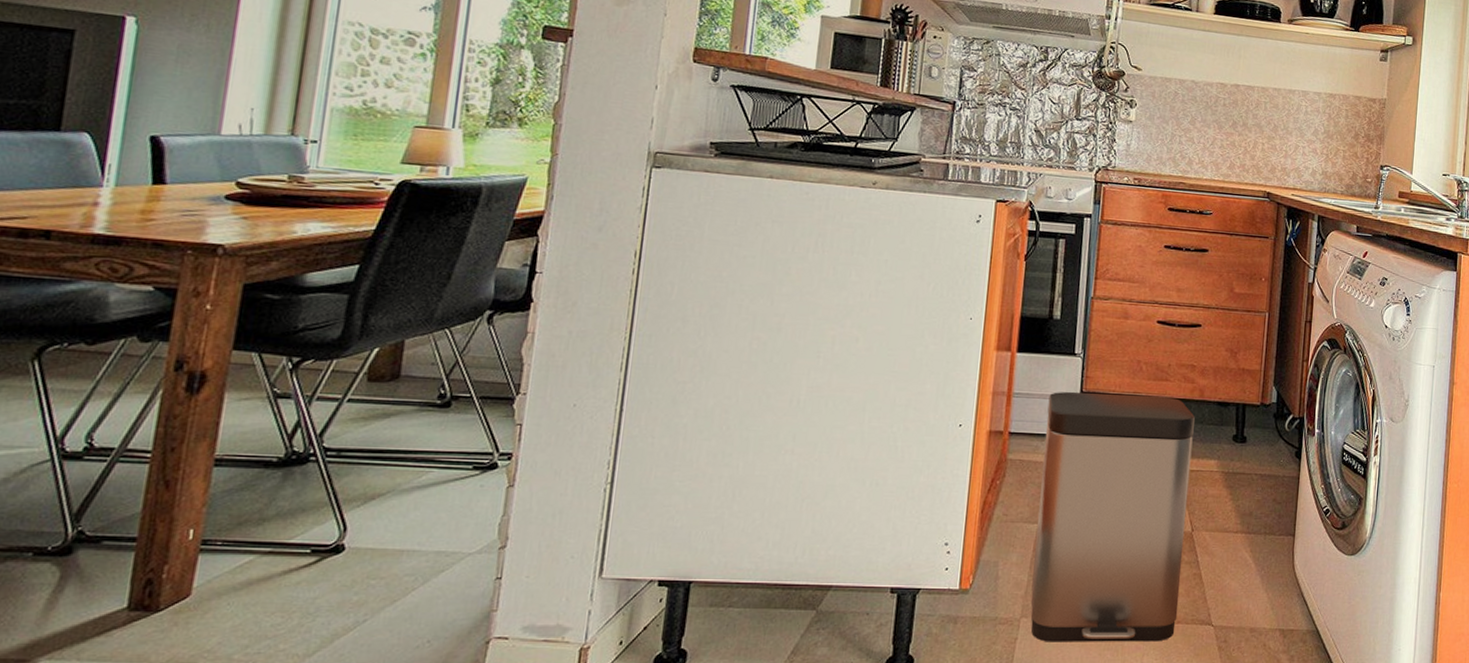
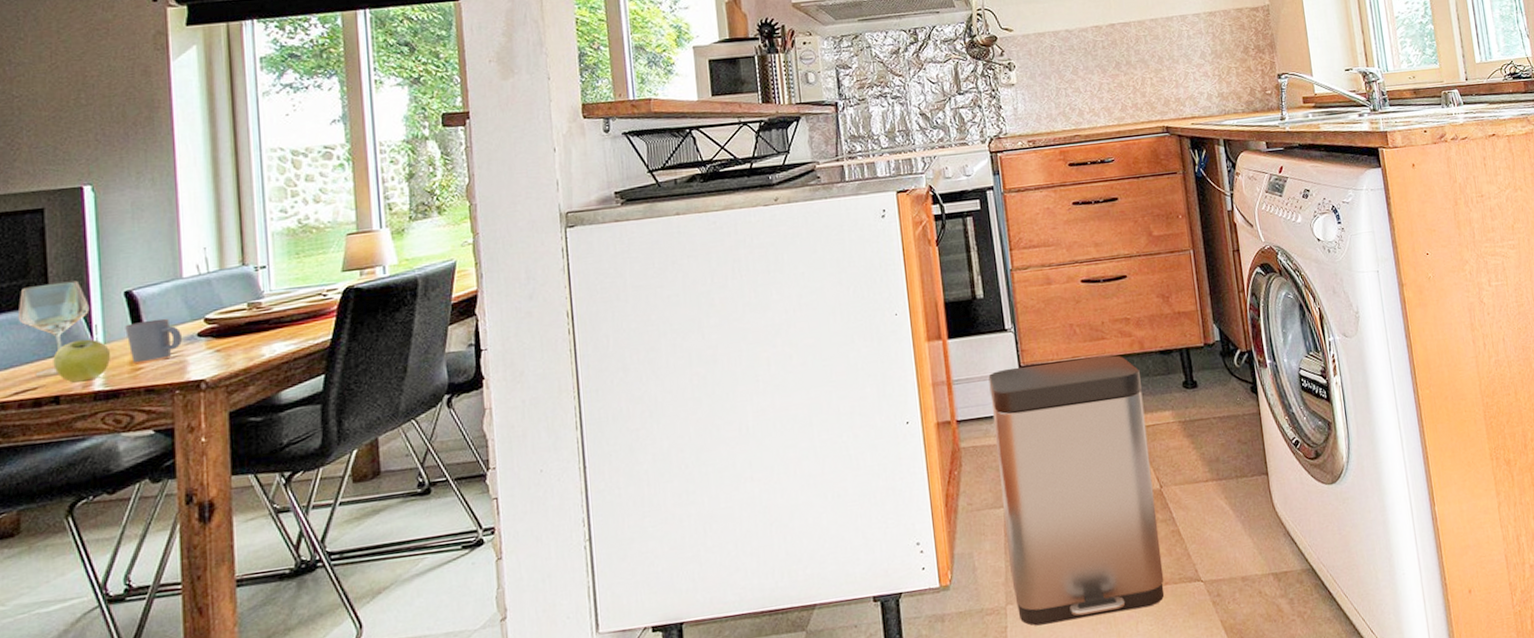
wine glass: none [19,108,107,209] -> present [17,280,89,378]
fruit: none [50,176,120,222] -> present [53,339,110,383]
mug: none [142,170,208,216] -> present [125,318,183,365]

